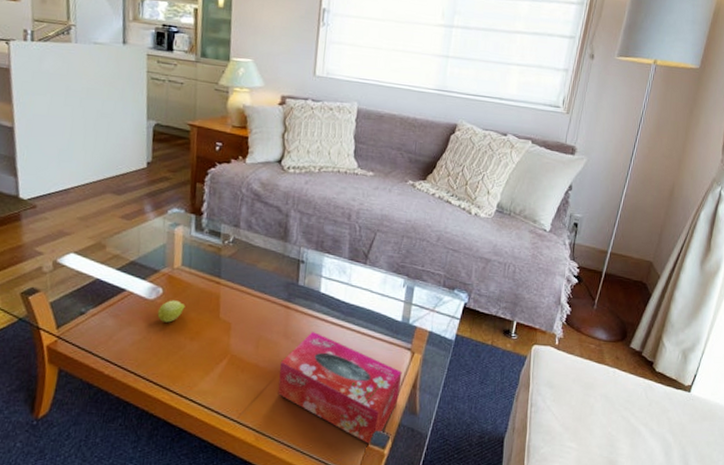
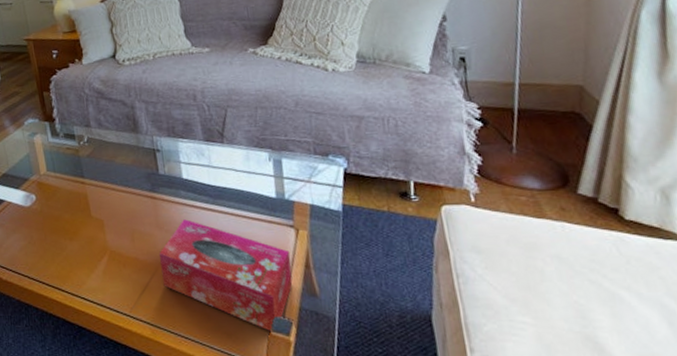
fruit: present [157,300,186,323] -> none [35,204,59,226]

